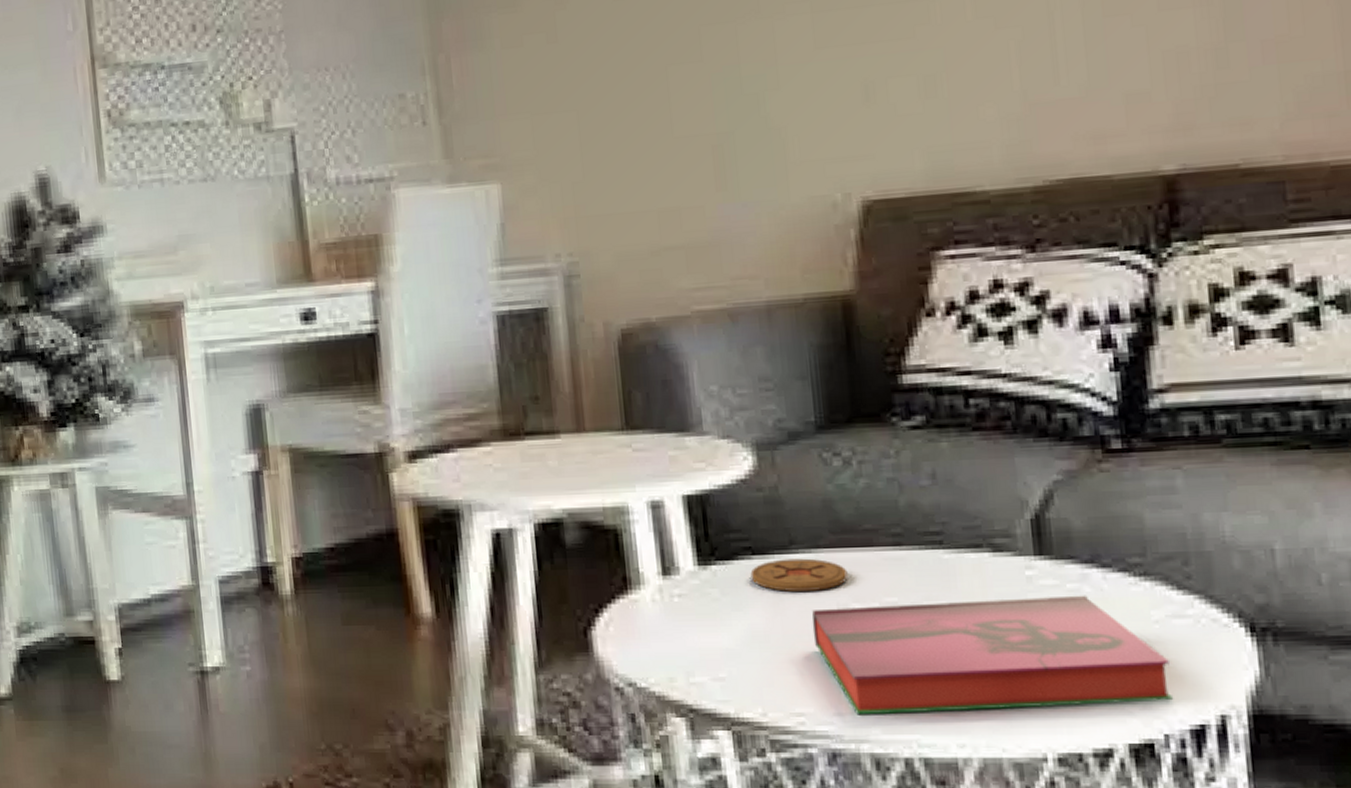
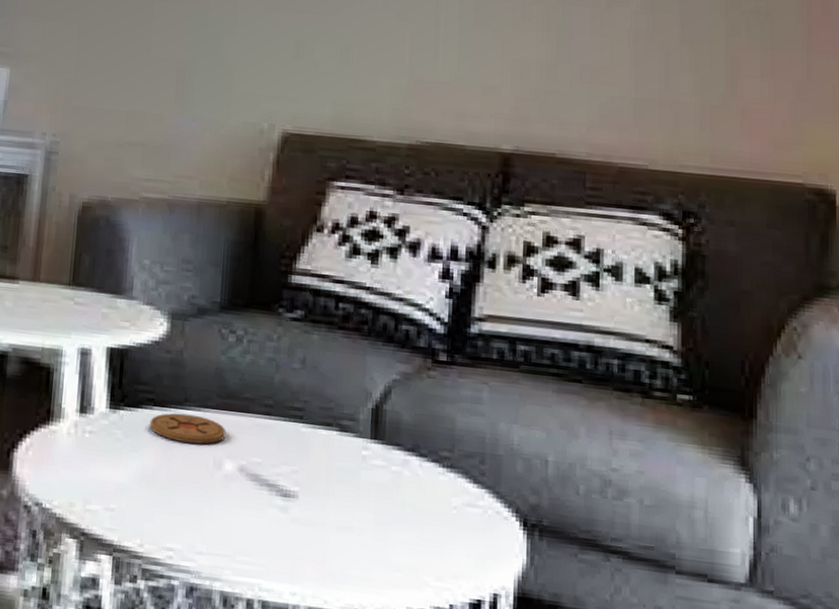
hardback book: present [811,595,1174,715] -> none [191,460,462,577]

